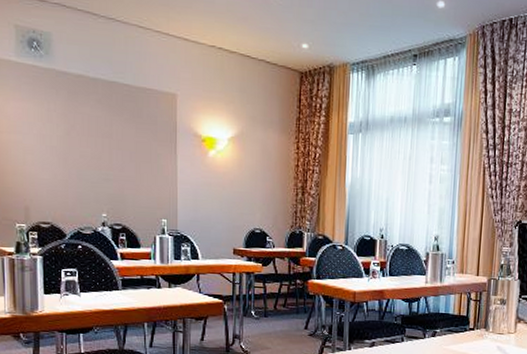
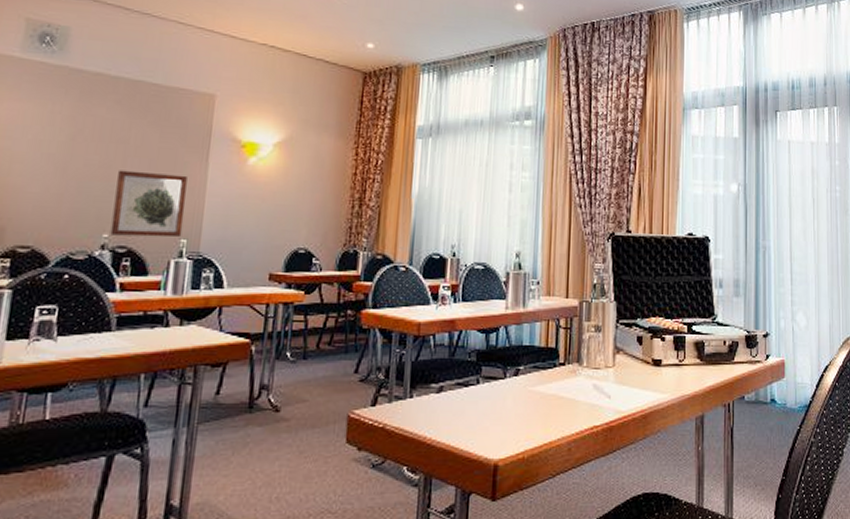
wall art: none [107,161,163,218] -> present [110,170,187,238]

